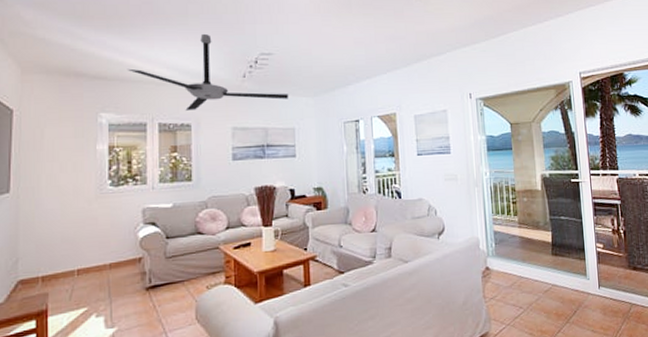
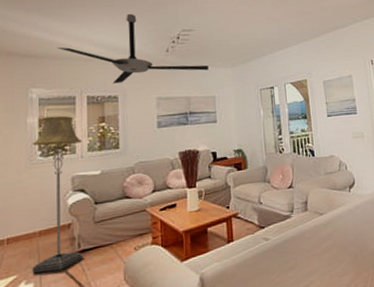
floor lamp: none [102,143,155,306] -> present [32,116,84,273]

